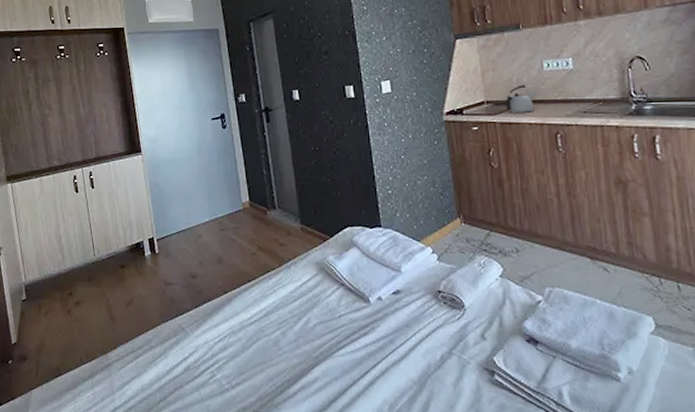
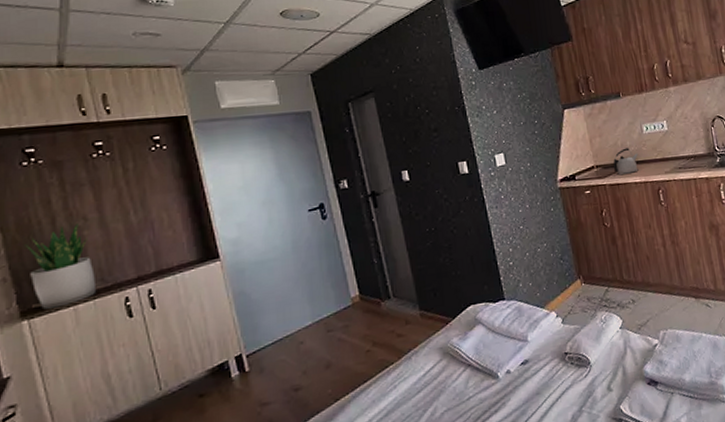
planter: none [11,111,56,177] -> present [25,223,97,309]

